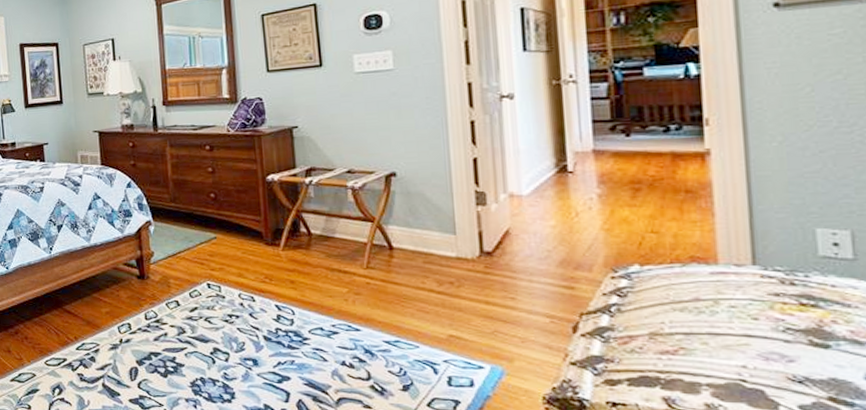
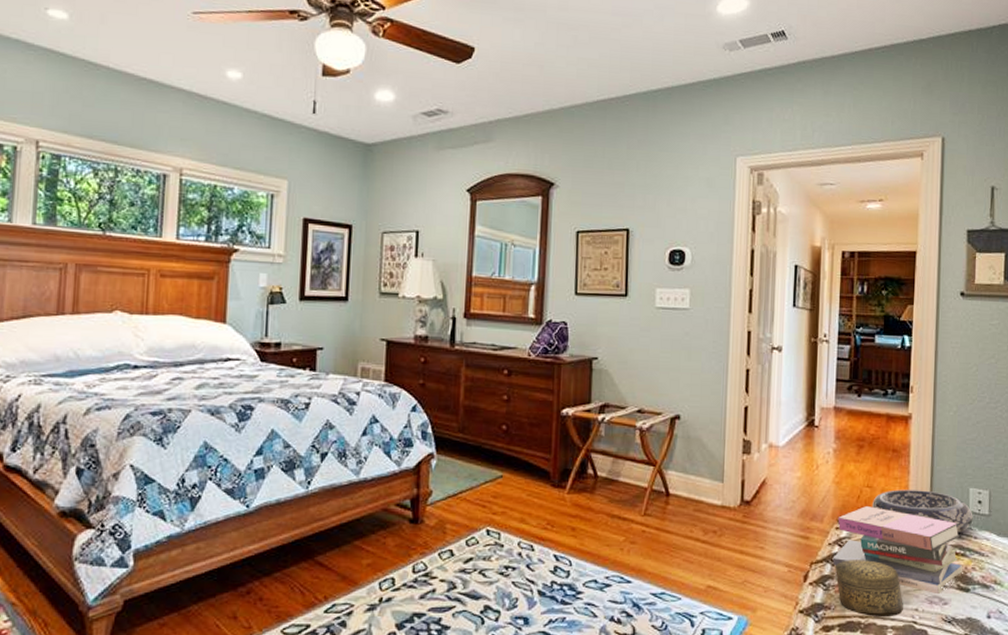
books: none [610,253,817,351] -> present [832,506,963,595]
decorative box: none [616,311,723,374] -> present [835,560,903,618]
decorative bowl: none [660,233,827,281] -> present [871,489,973,533]

